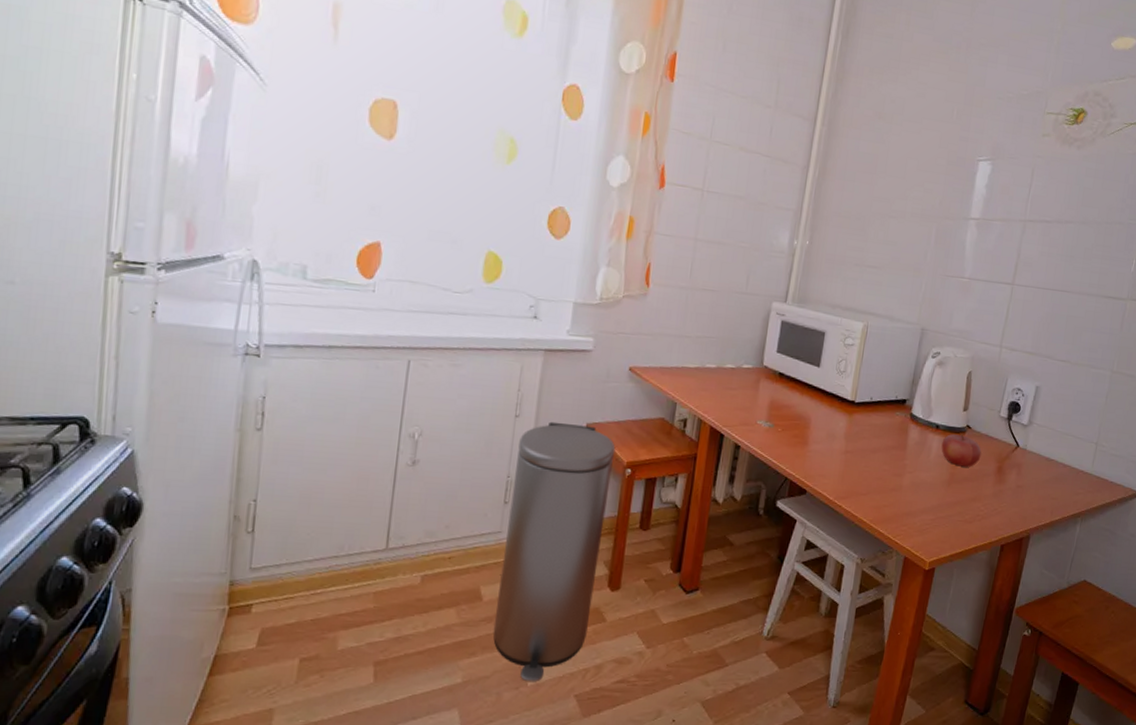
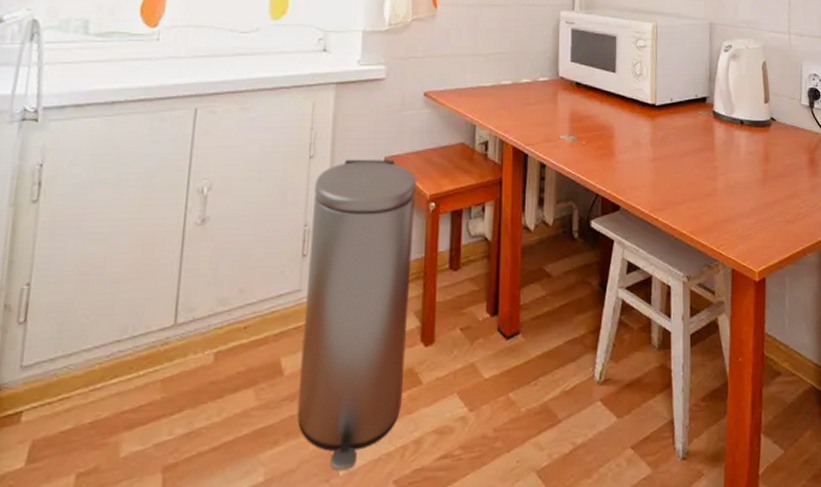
fruit: present [941,434,982,467] -> none [749,127,791,162]

